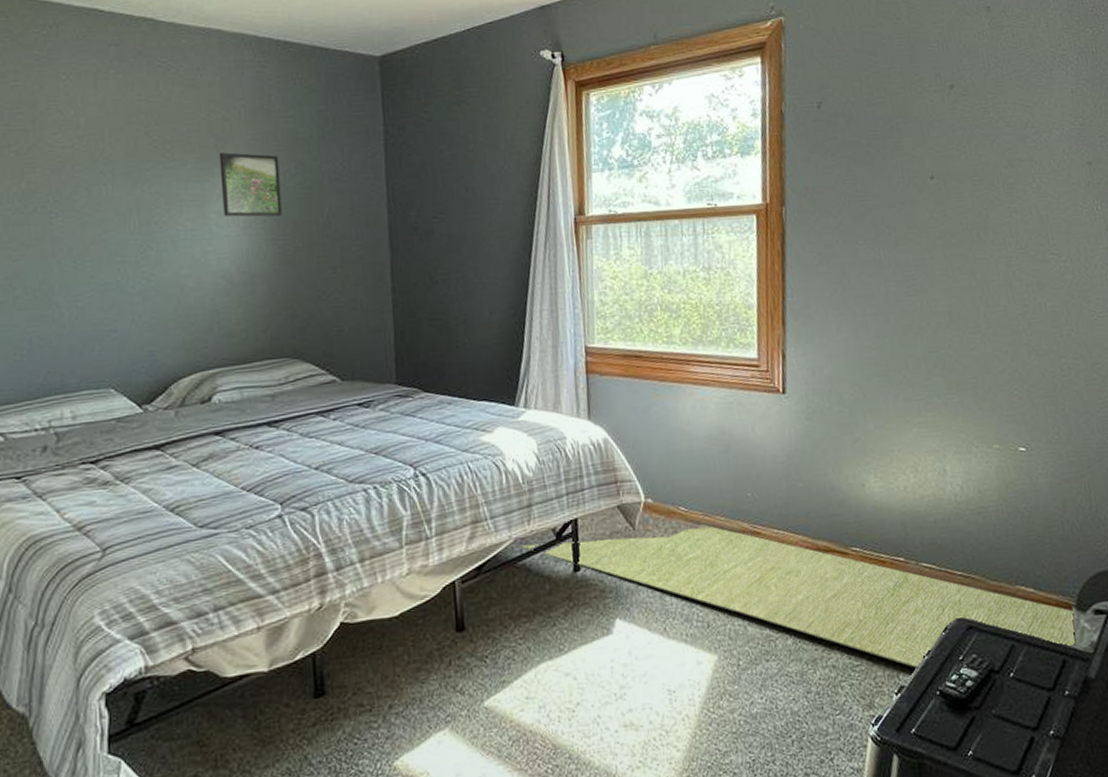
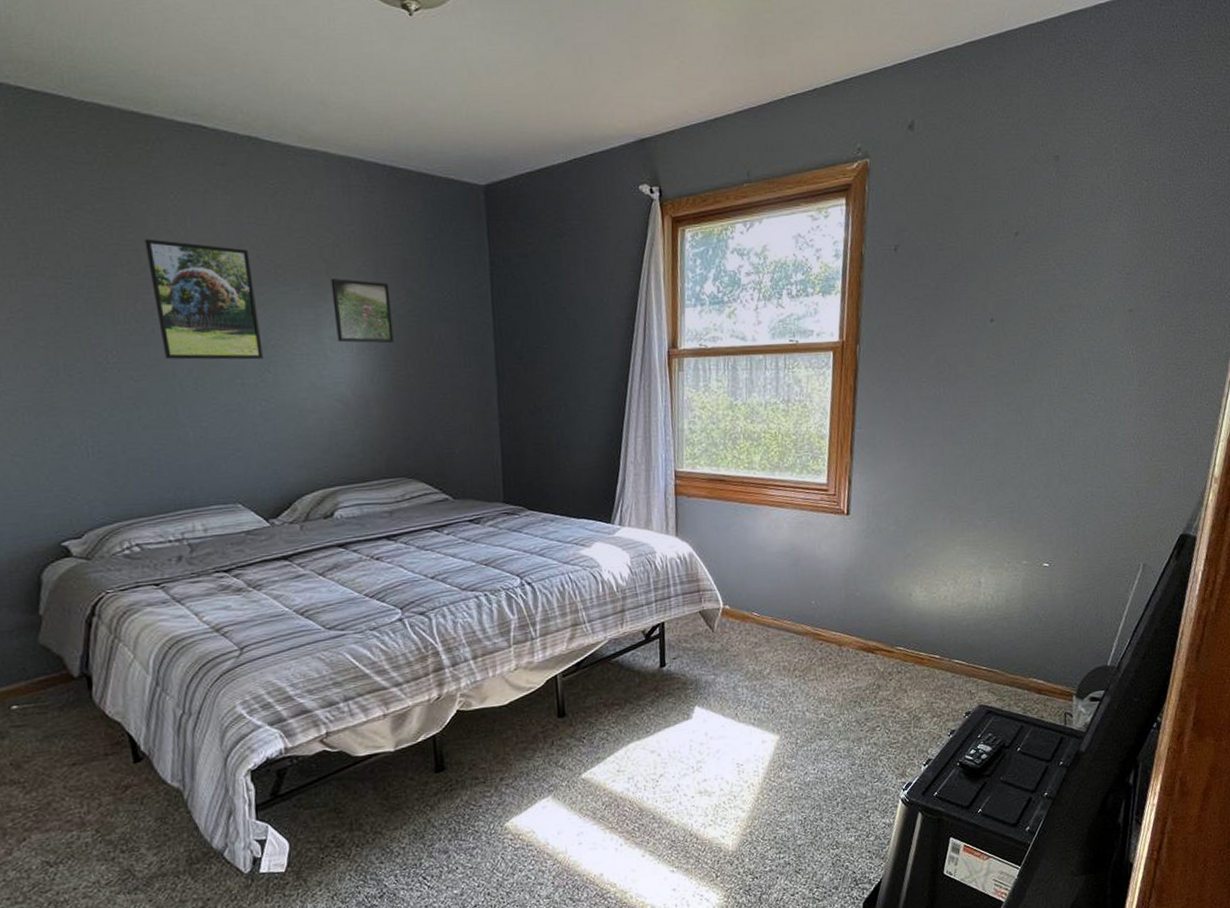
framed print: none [34,118,146,238] -> present [144,238,264,360]
rug: present [521,524,1075,670] -> none [614,627,1075,746]

